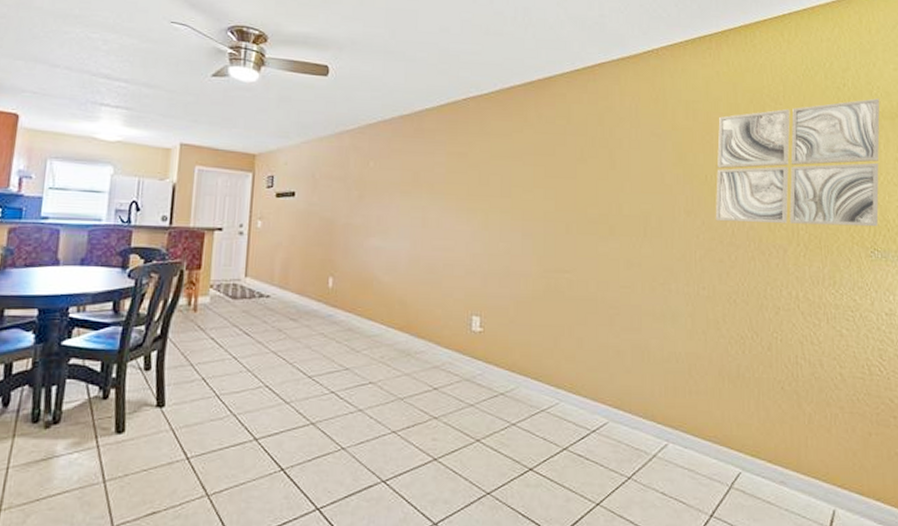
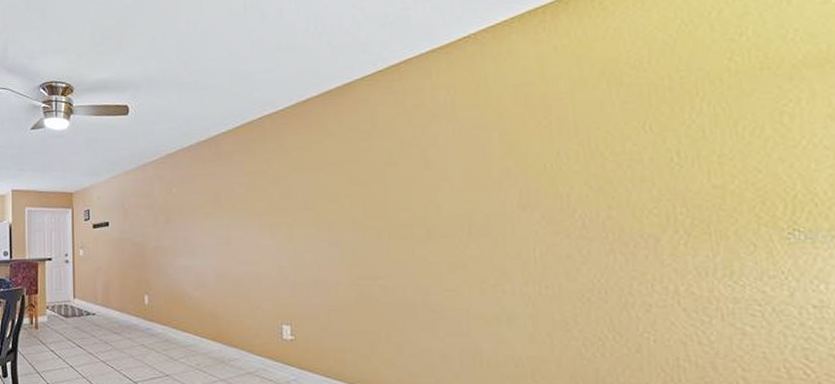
wall art: present [715,98,880,227] -> none [558,43,800,214]

